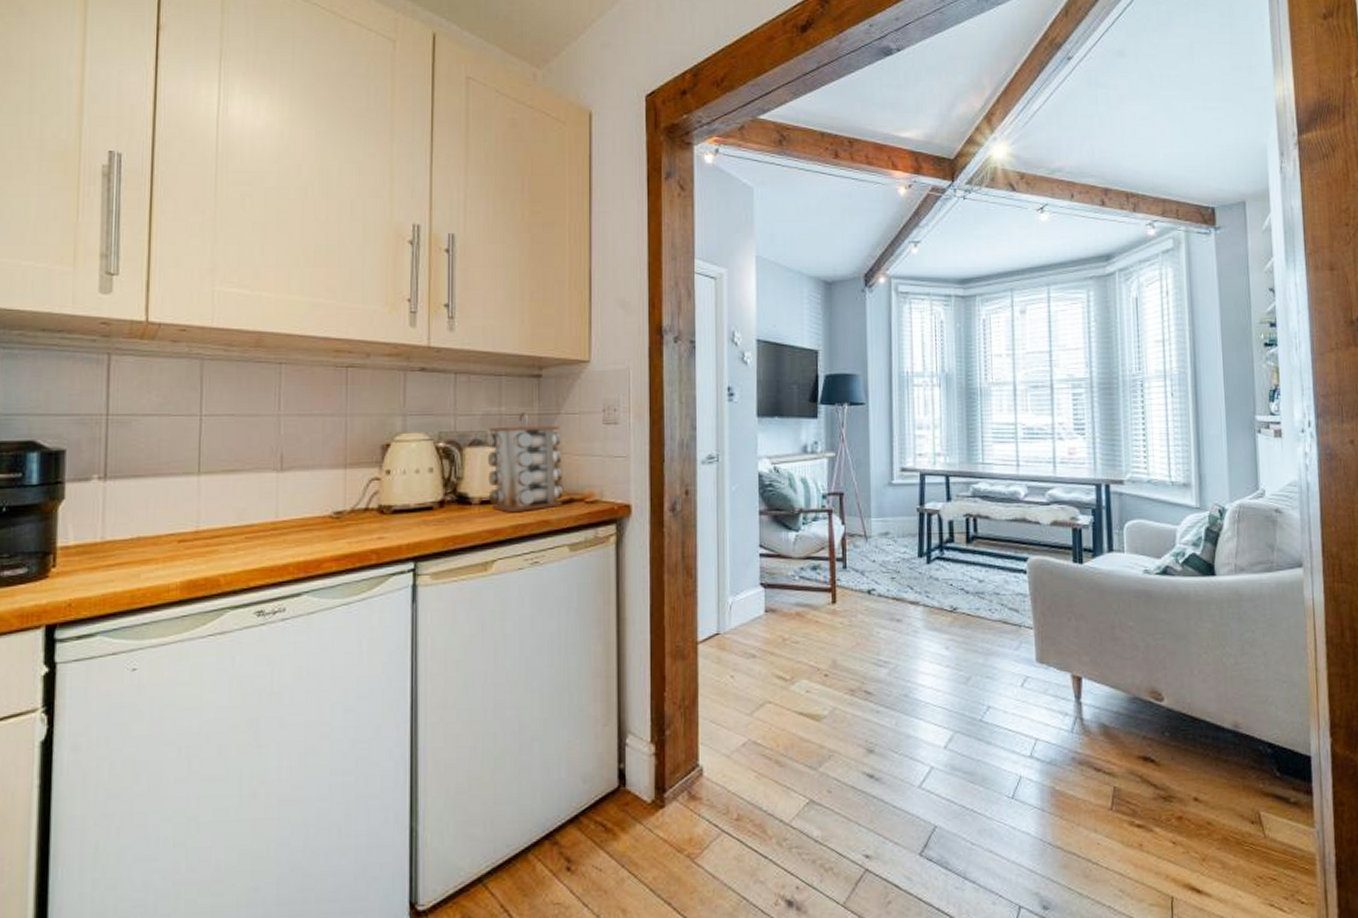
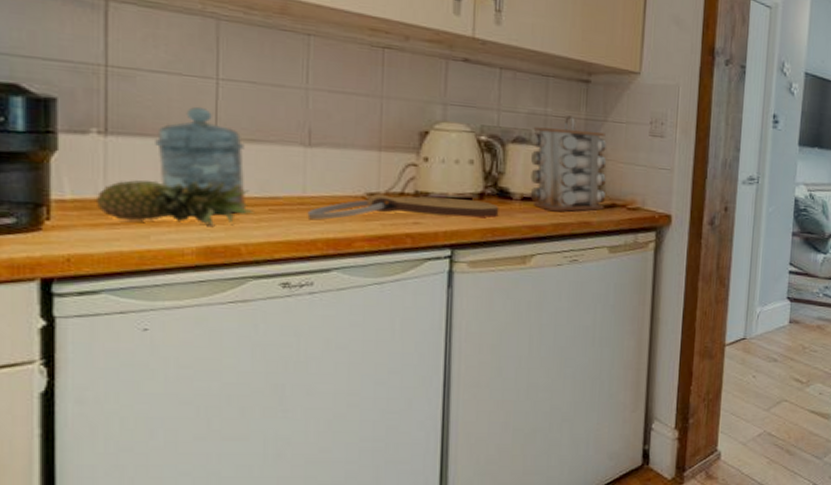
fruit: none [94,514,232,561] -> present [95,179,254,226]
canister: none [145,443,224,545] -> present [153,106,245,214]
cutting board: none [280,509,459,545] -> present [307,194,499,221]

